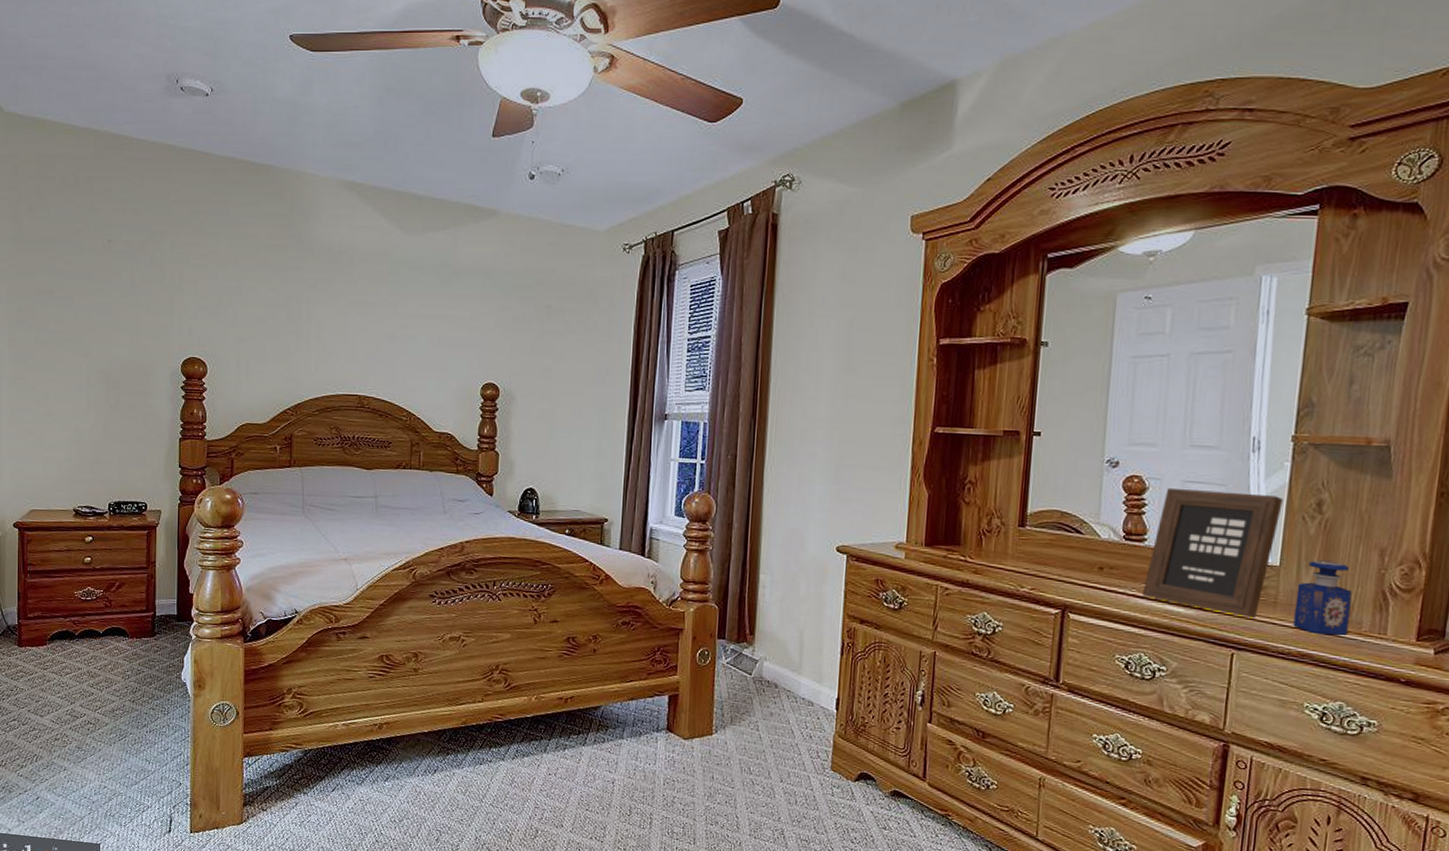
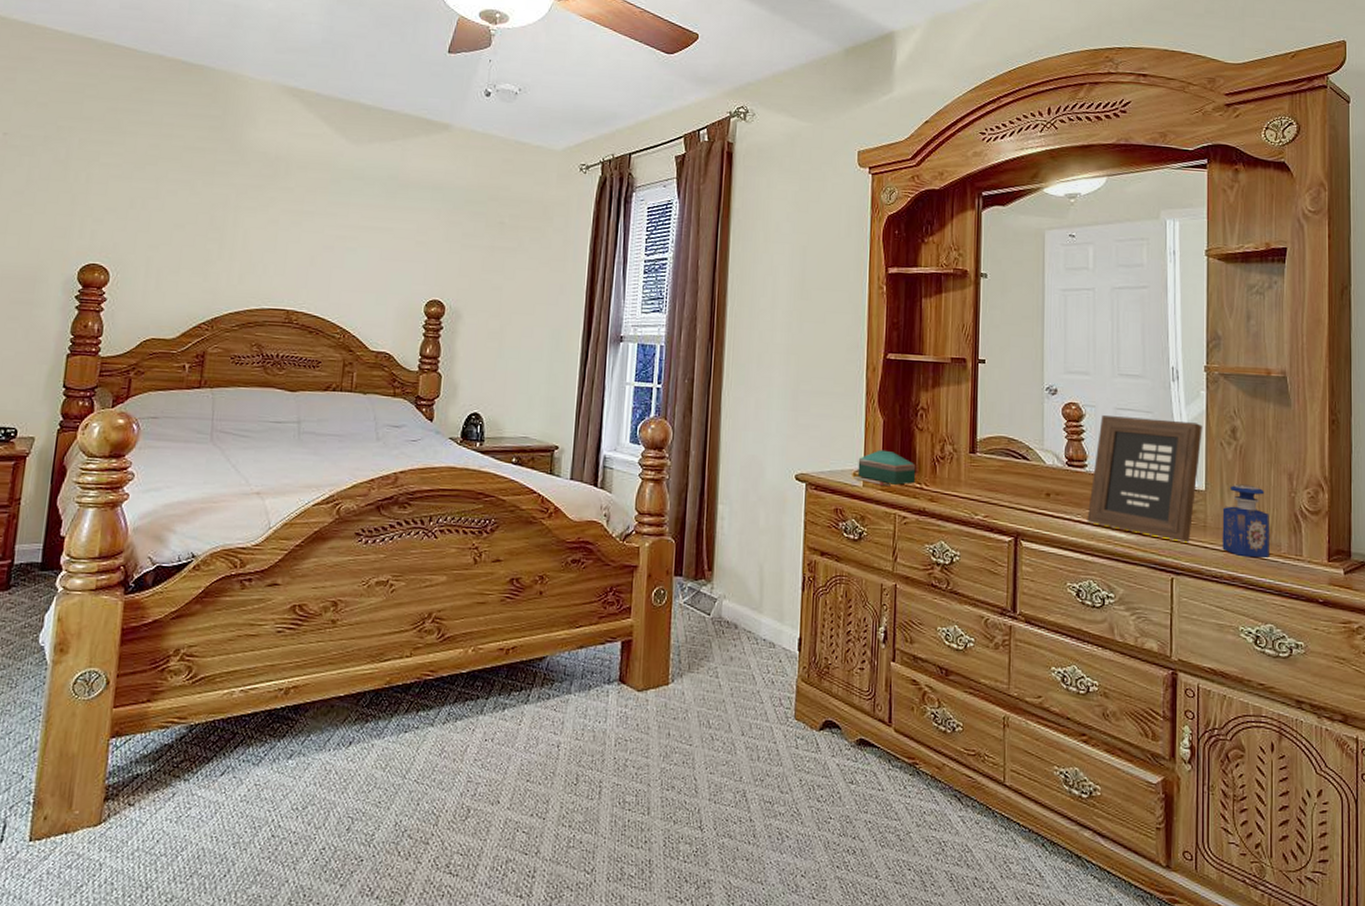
wooden box: none [895,523,961,559] -> present [853,449,916,487]

